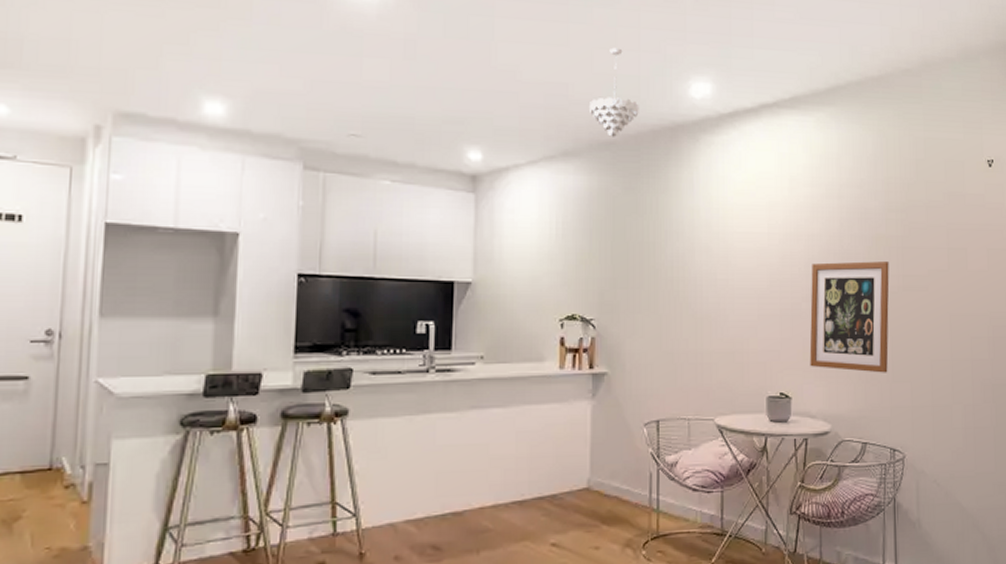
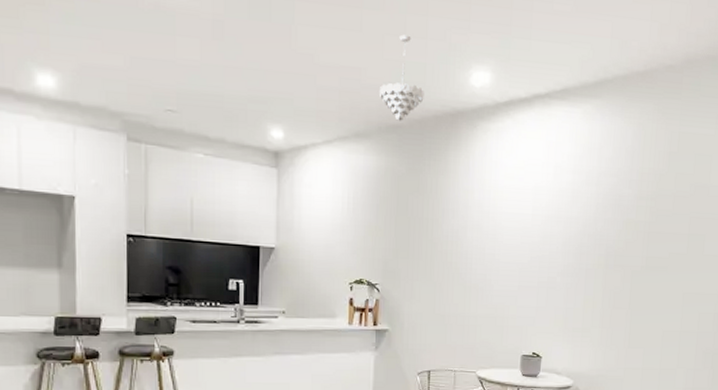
wall art: present [809,261,890,373] -> none [559,242,636,340]

